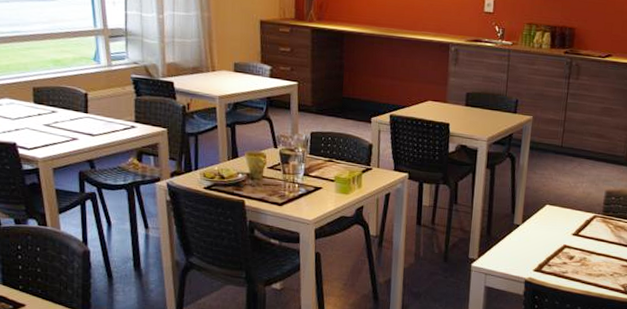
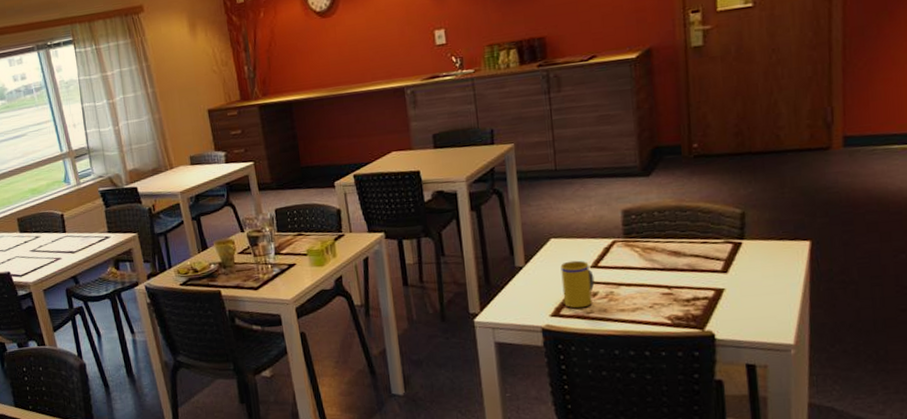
mug: none [546,226,574,268] -> present [560,260,595,308]

